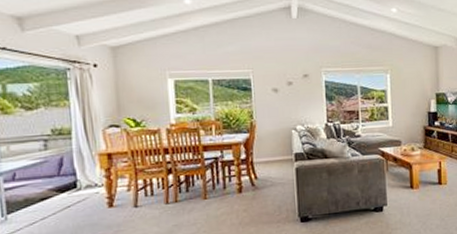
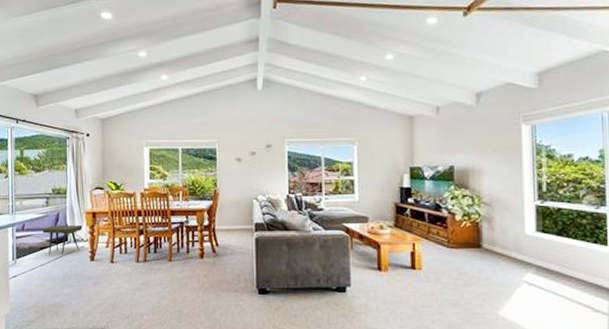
side table: none [41,168,96,206] -> present [42,224,83,255]

